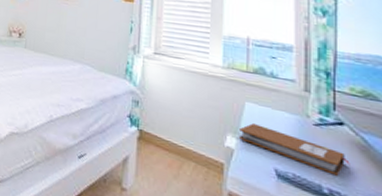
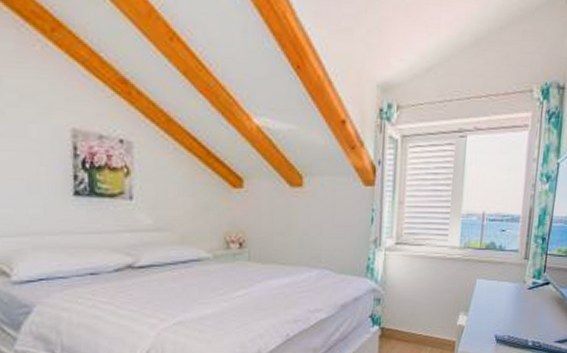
notebook: present [238,123,350,176] -> none [468,298,550,329]

